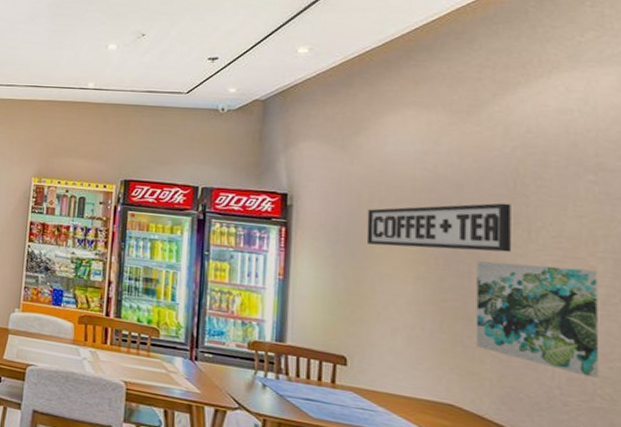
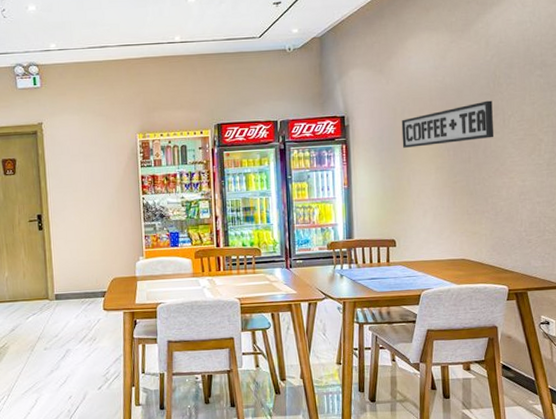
wall art: present [475,261,599,378] -> none [474,142,547,219]

